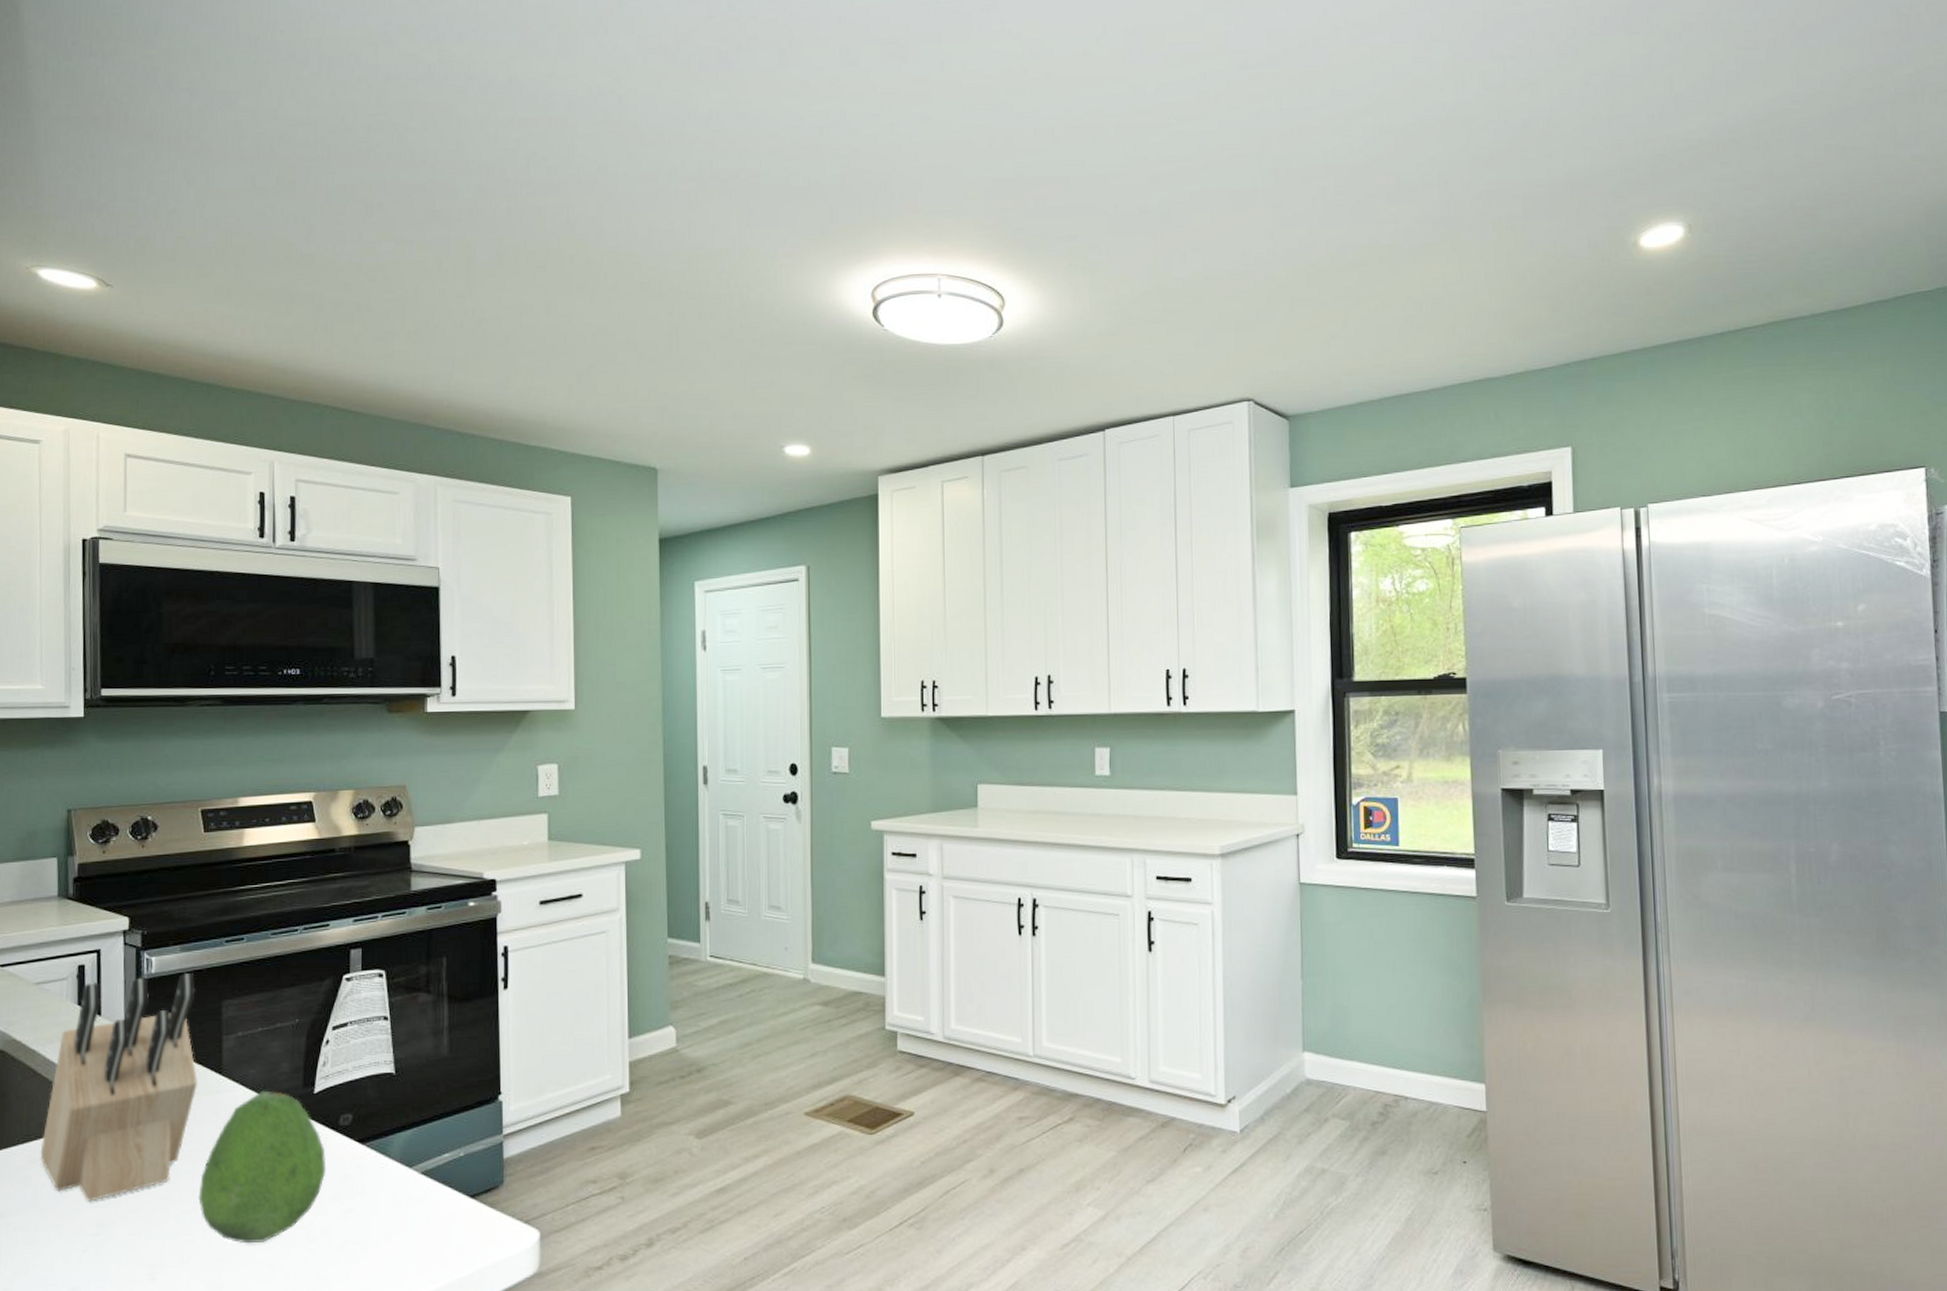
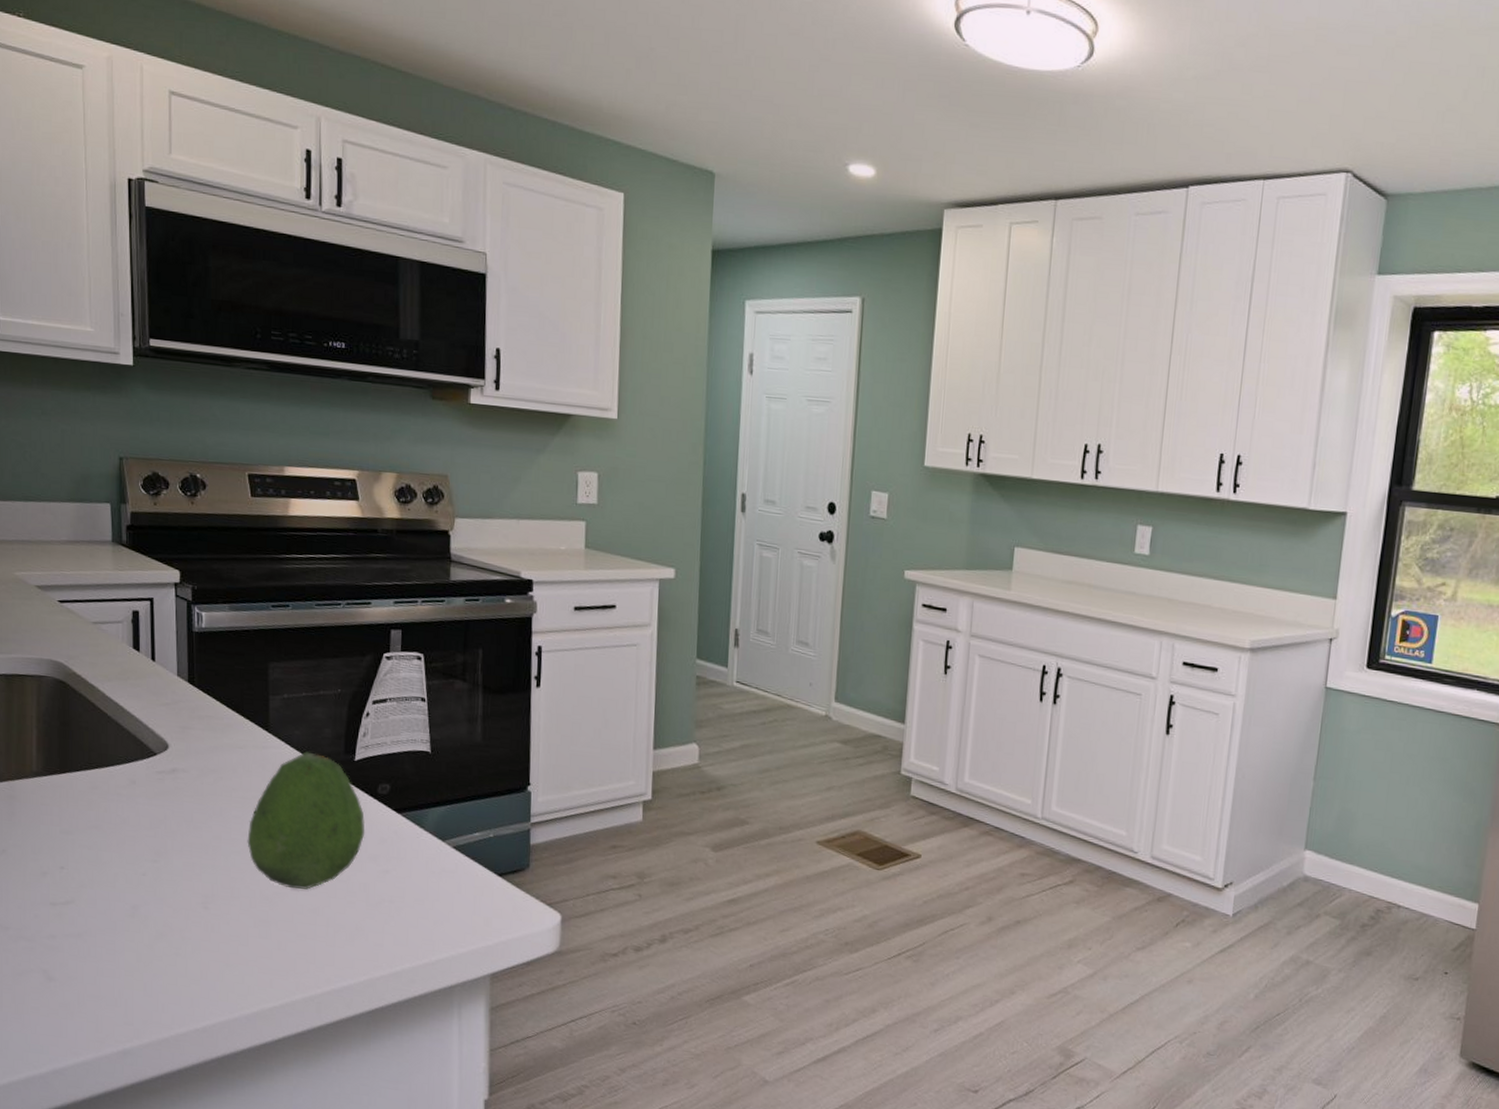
knife block: present [40,973,198,1202] -> none [101,628,247,831]

